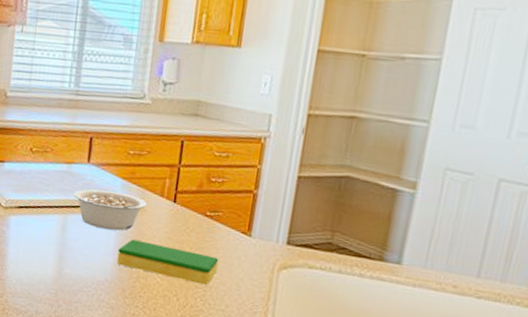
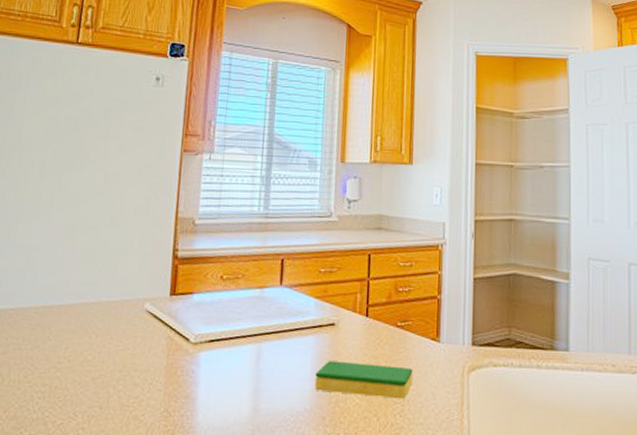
legume: present [73,189,147,231] -> none [267,312,340,353]

